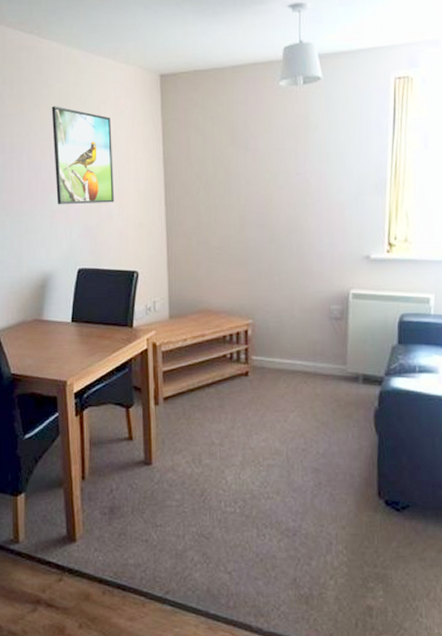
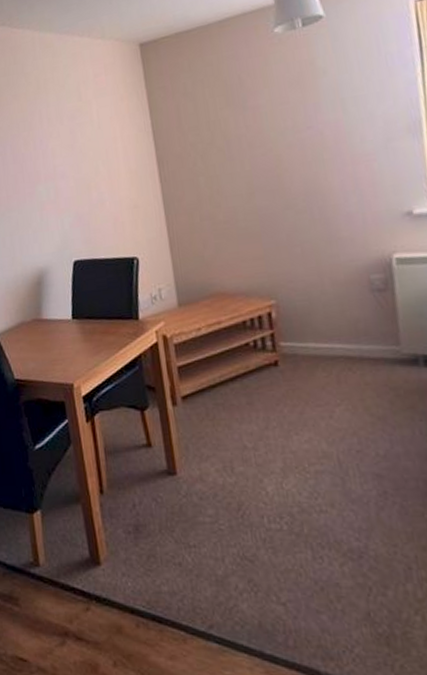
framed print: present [51,106,115,204] -> none [30,94,105,195]

